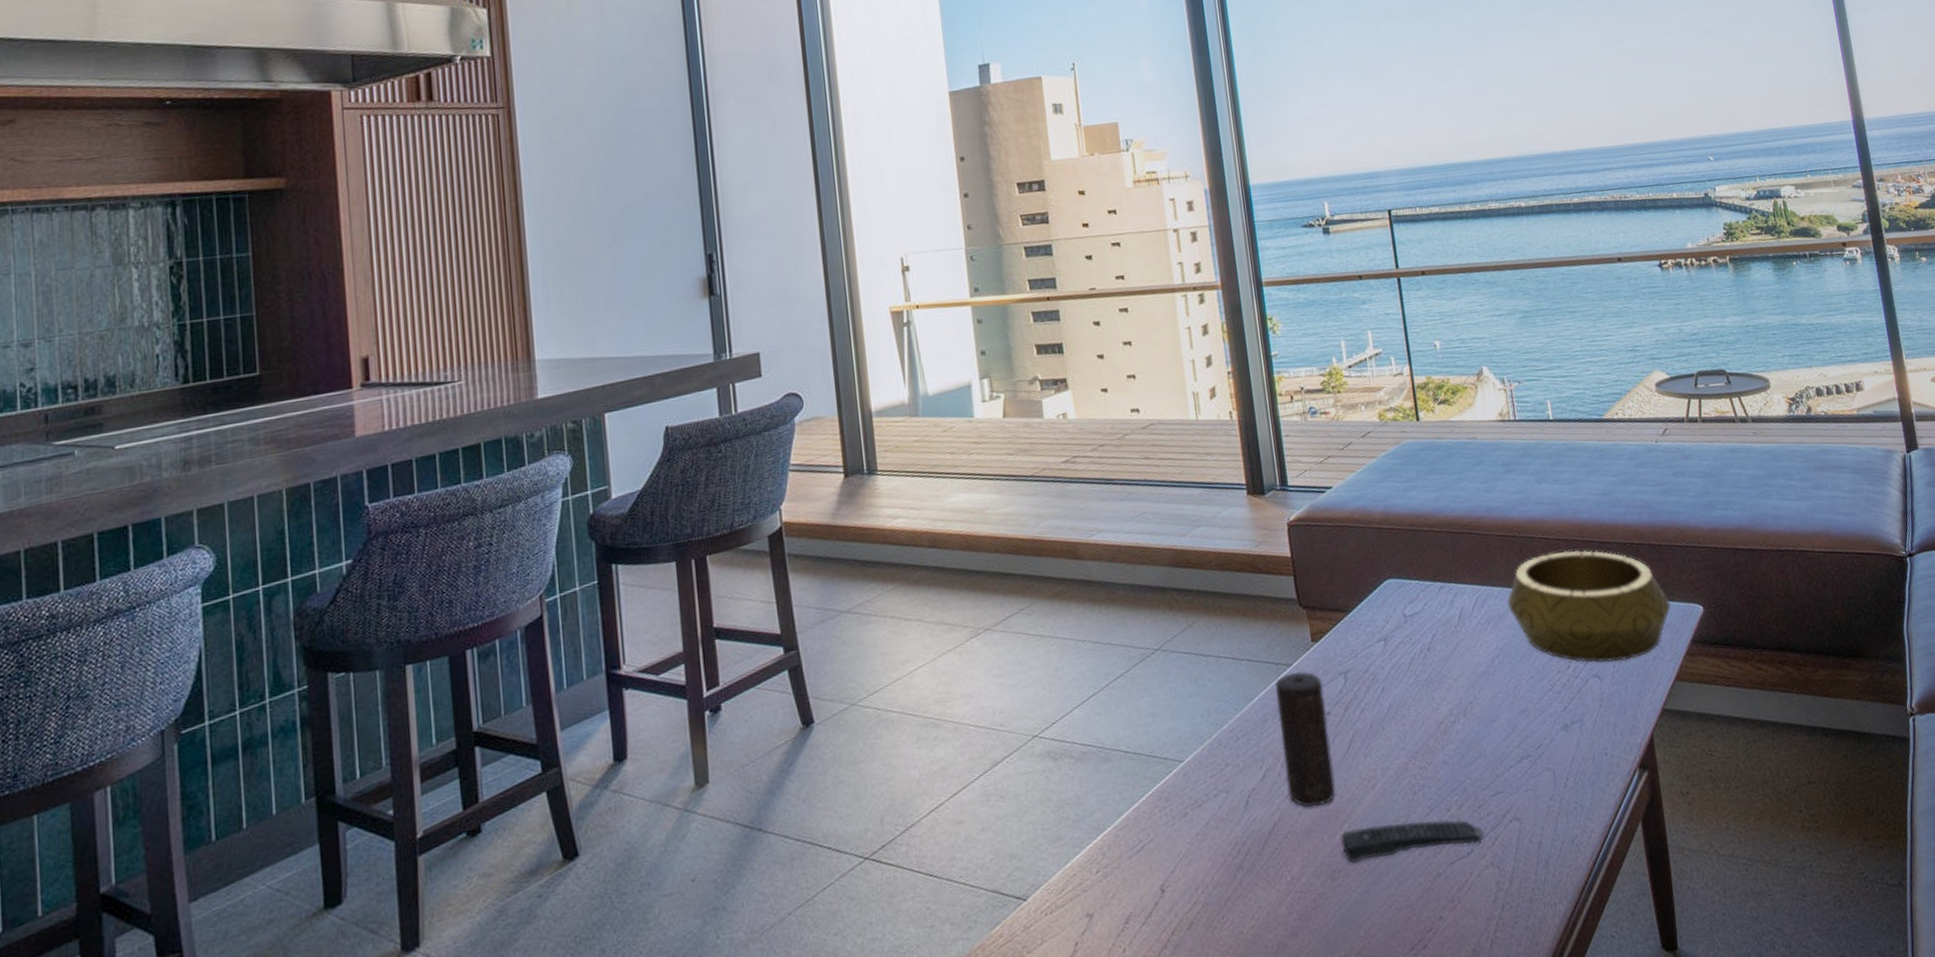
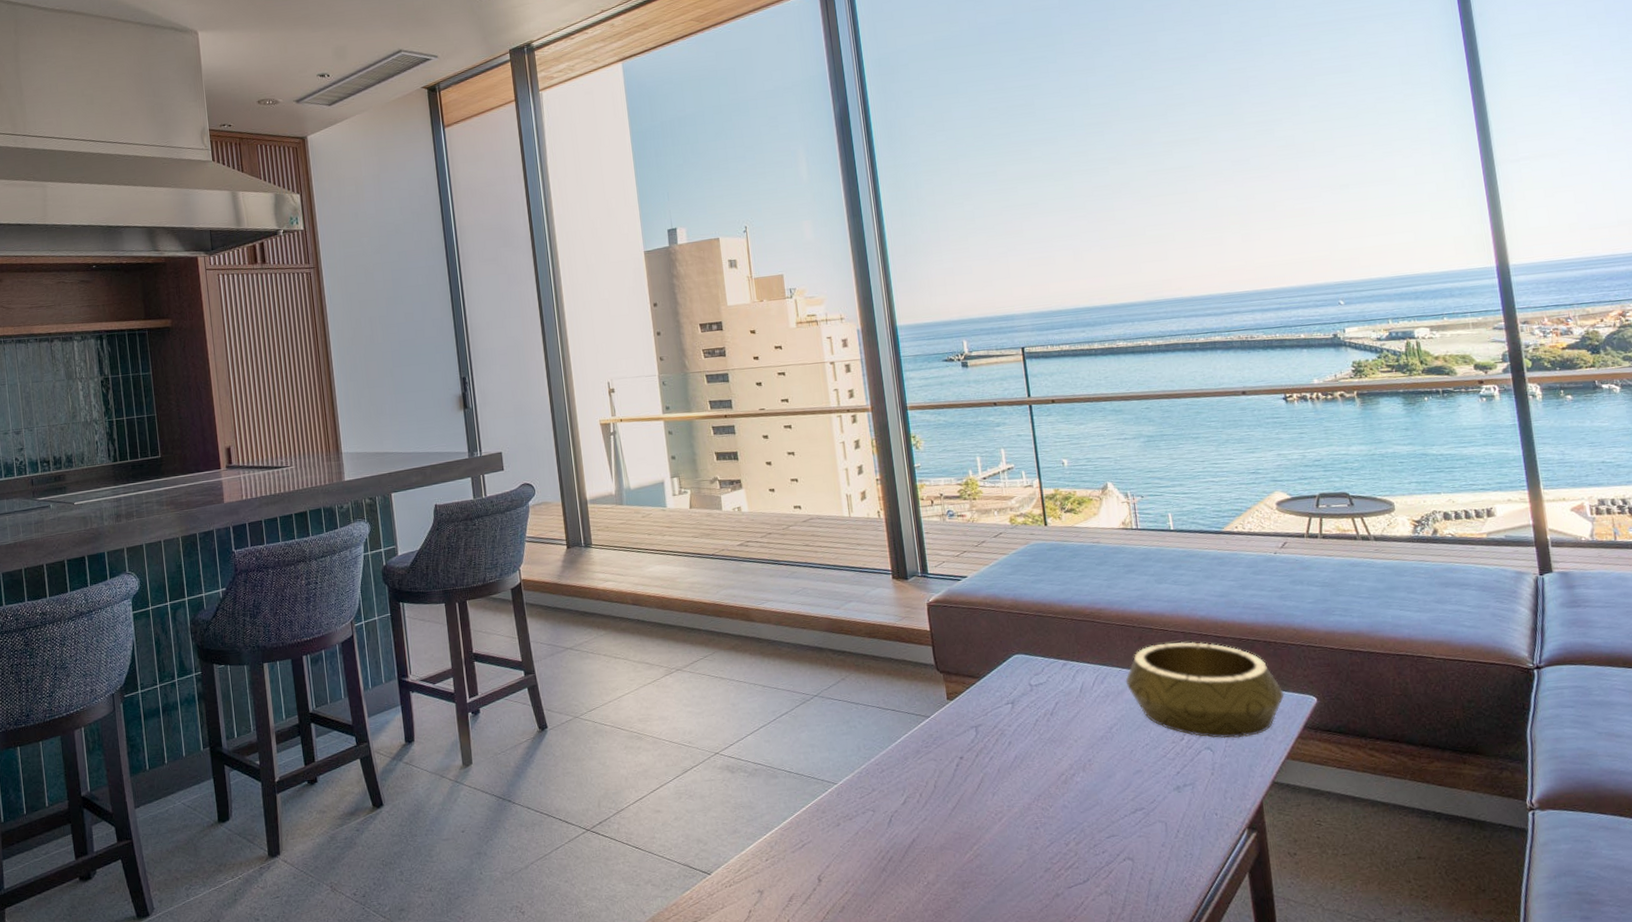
candle: present [1275,671,1336,808] -> none [915,722,967,830]
remote control: present [1340,819,1485,863] -> none [970,850,1100,878]

